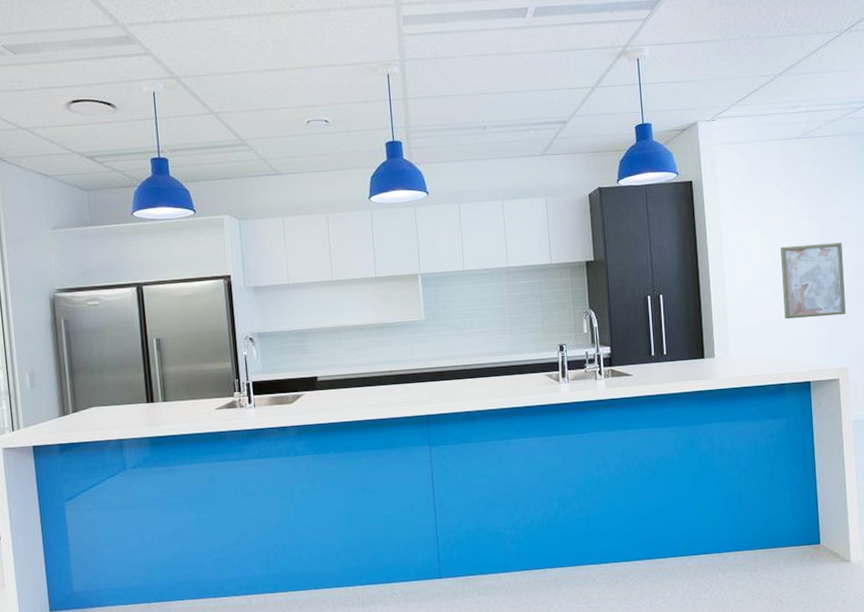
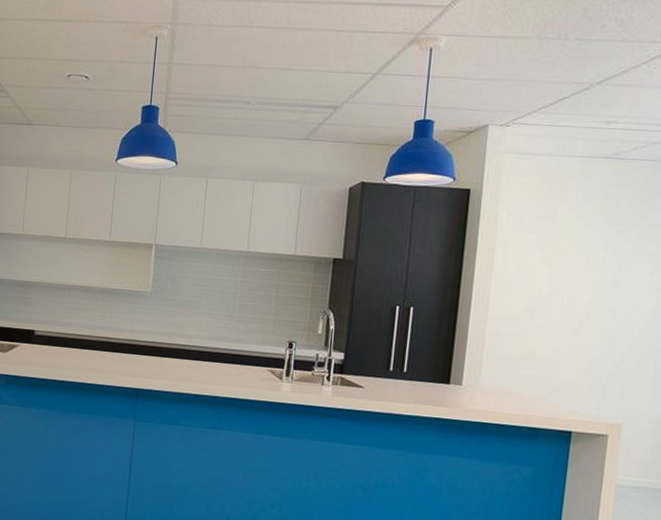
wall art: present [780,242,846,320] -> none [554,276,640,365]

